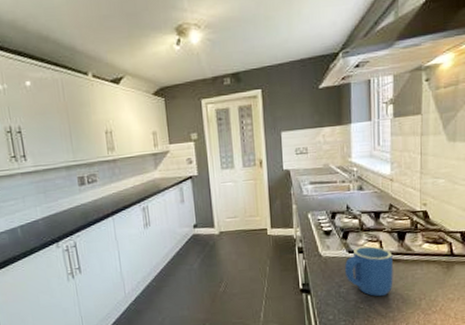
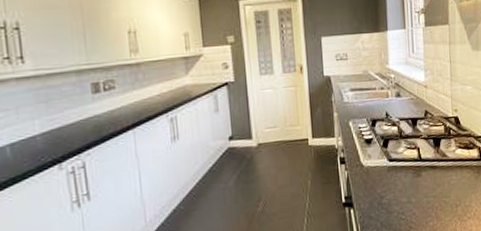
mug: present [344,246,393,297] -> none [385,153,432,206]

